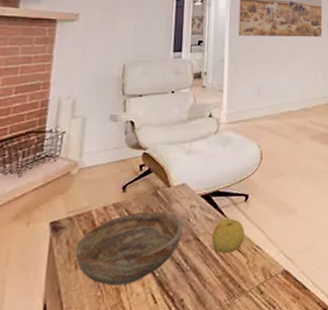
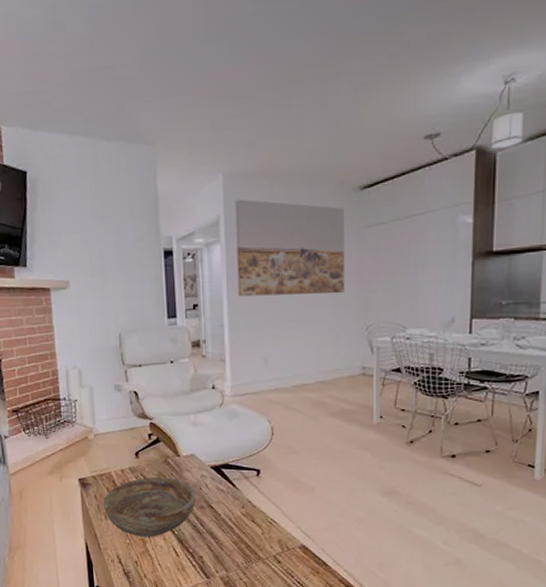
fruit: present [212,218,245,254] -> none [225,491,258,523]

